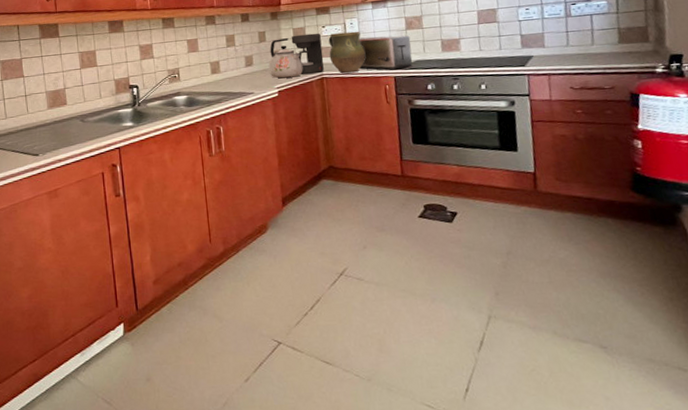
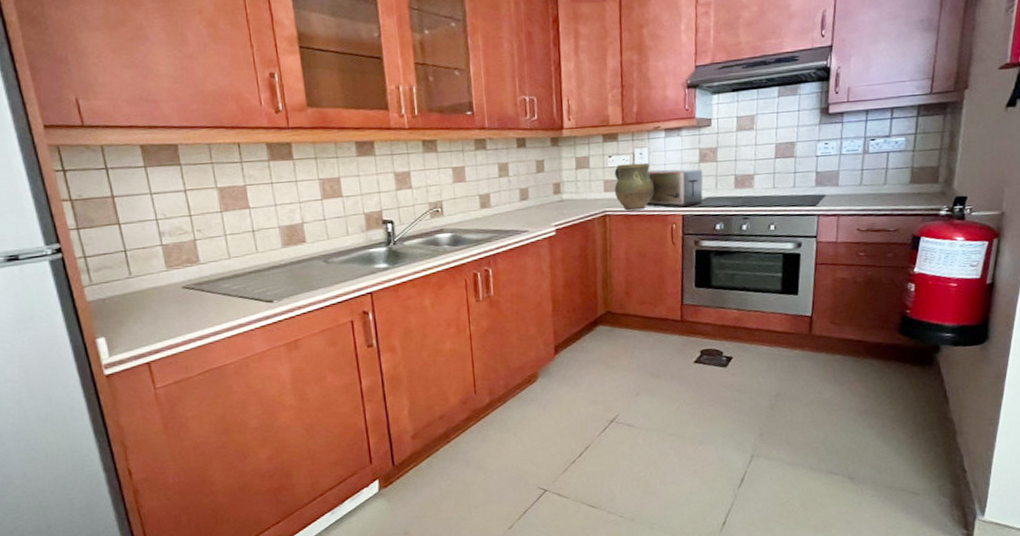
kettle: present [268,38,304,79] -> none [546,168,585,215]
coffee maker: present [291,33,324,75] -> none [573,163,608,212]

